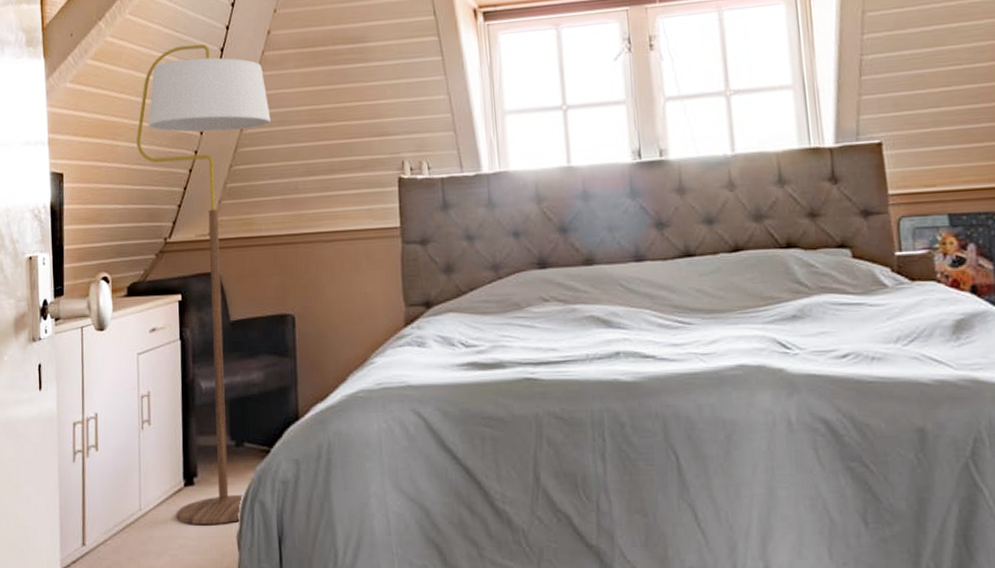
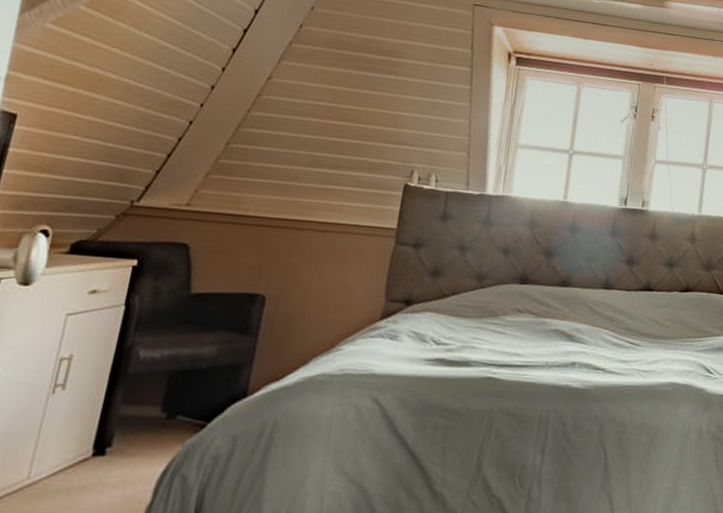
floor lamp: present [136,44,271,524] -> none [73,16,286,497]

